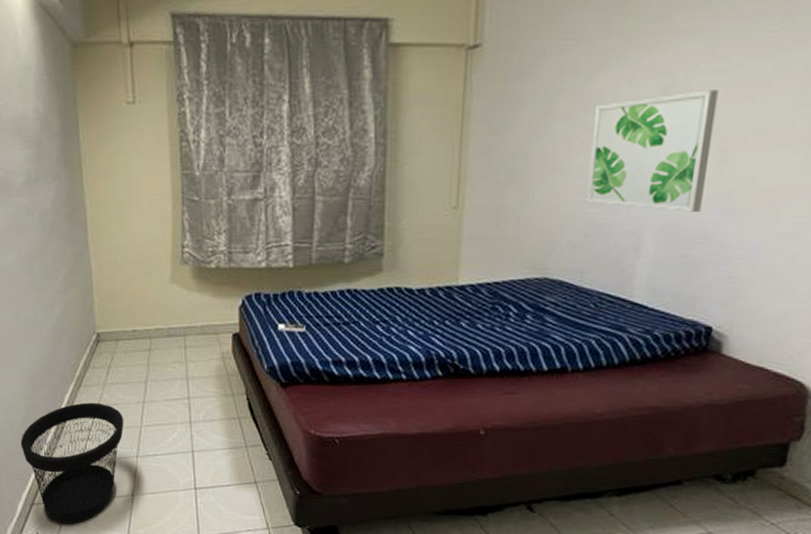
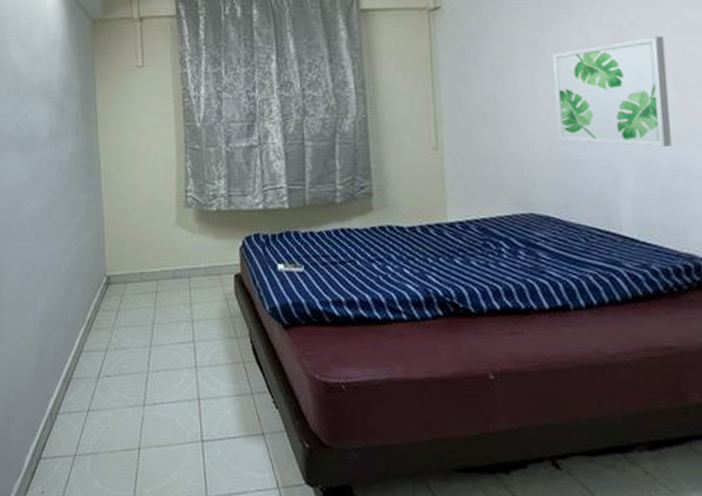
wastebasket: present [20,402,124,524] -> none [31,347,132,482]

